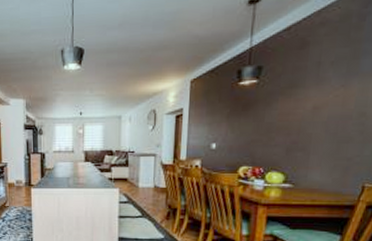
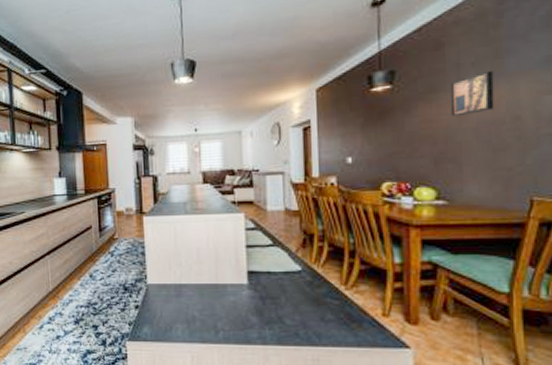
wall art: none [306,69,349,111] -> present [450,70,494,117]

